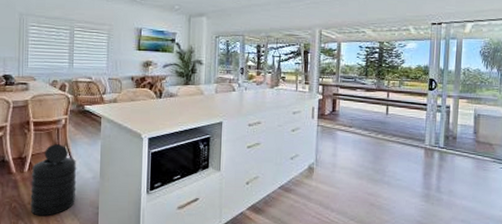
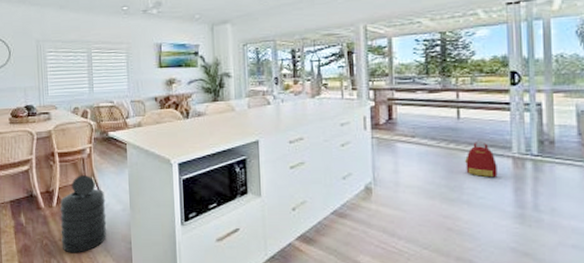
backpack: none [388,133,413,164] -> present [464,140,498,178]

